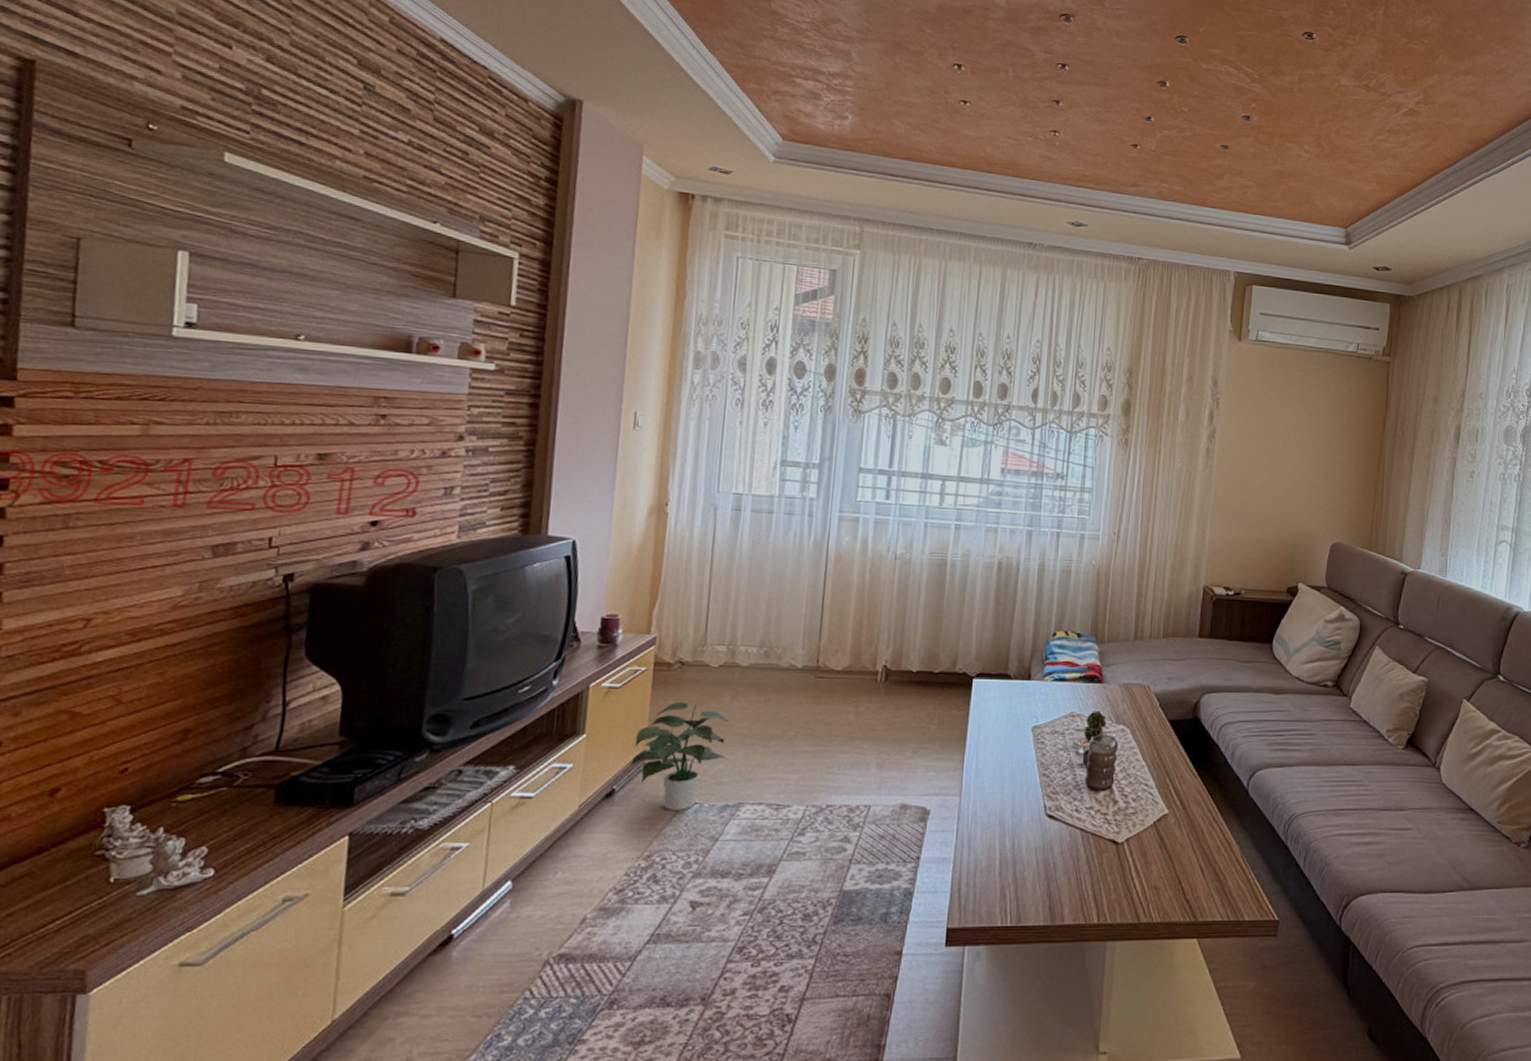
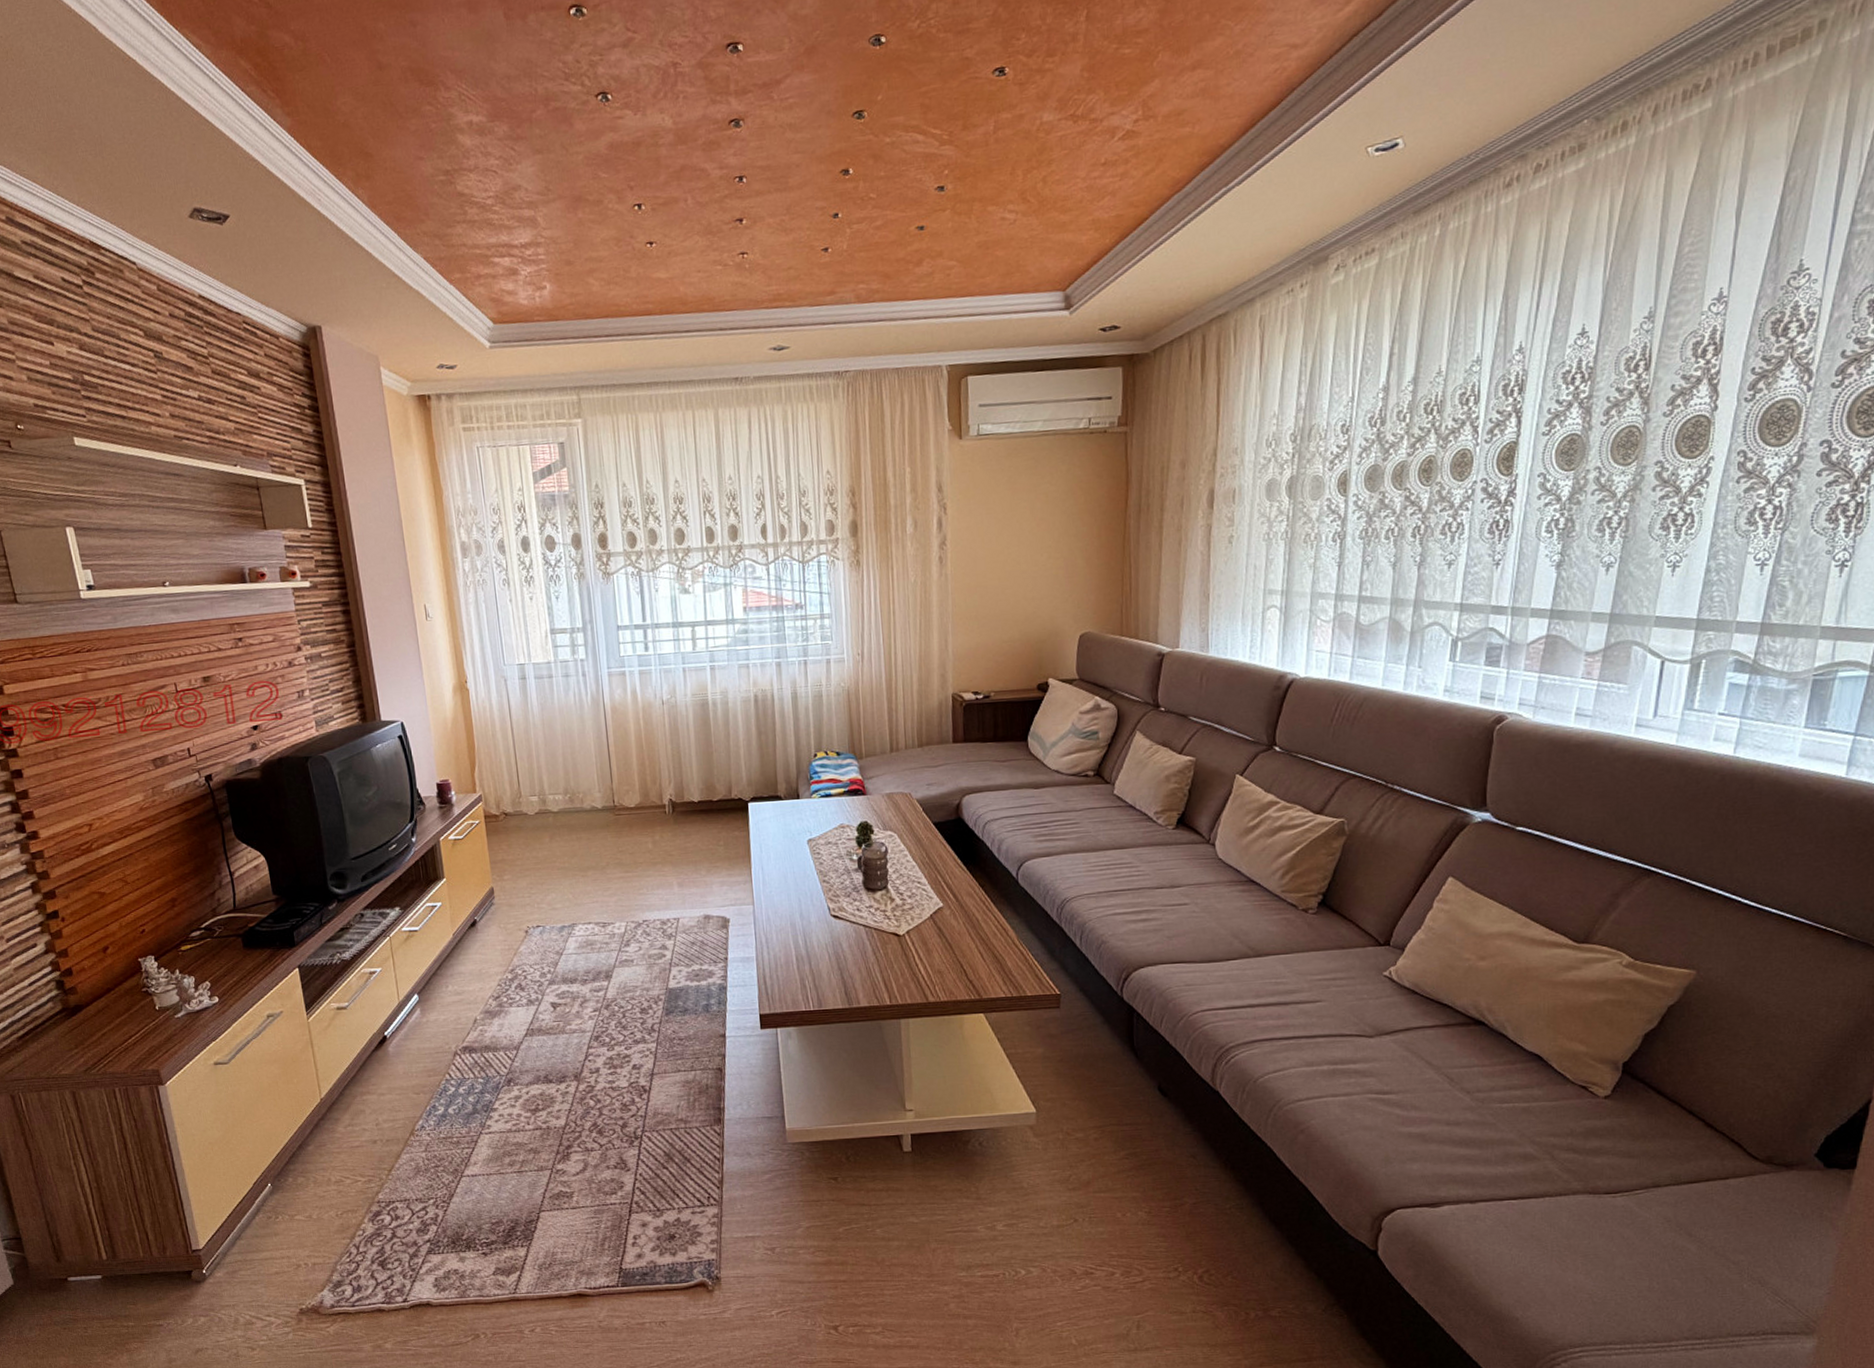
potted plant: present [629,702,730,810] -> none [482,846,556,933]

